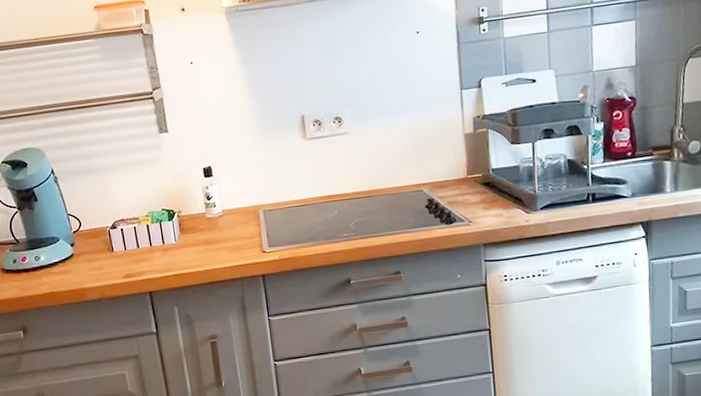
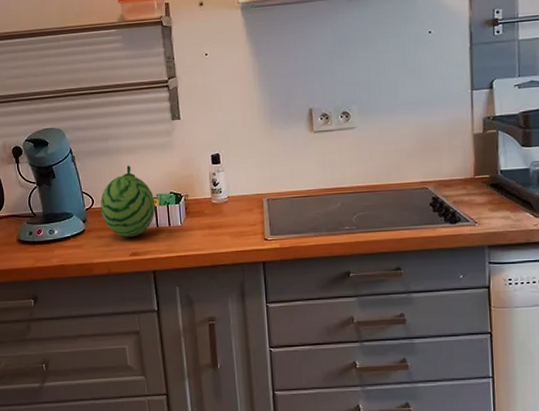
fruit: none [88,183,148,259] -> present [100,165,156,238]

